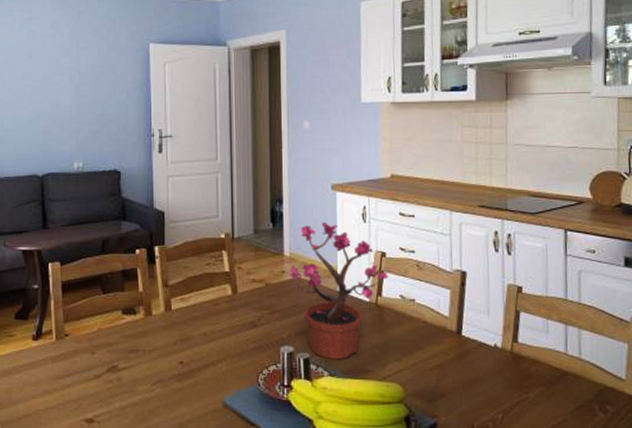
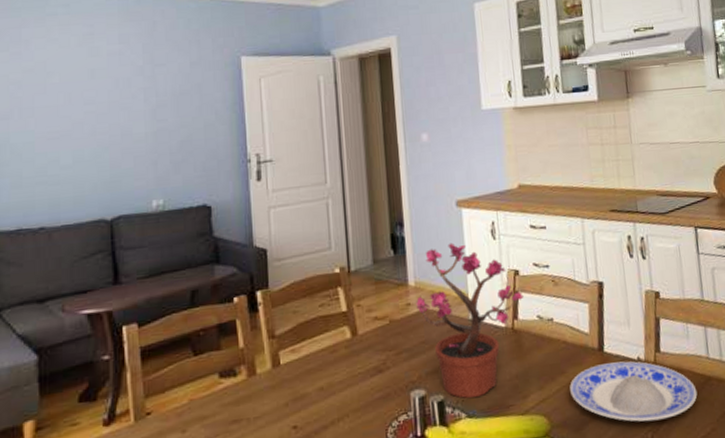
plate: none [426,346,552,404] -> present [570,361,698,422]

